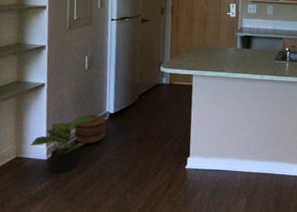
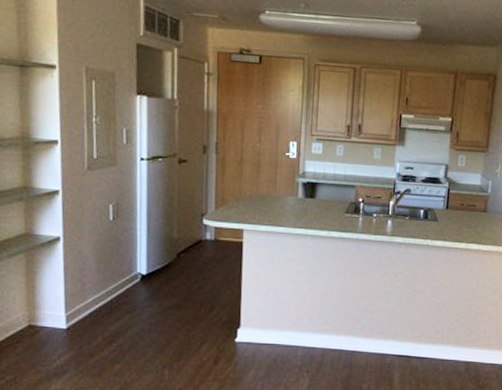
potted plant: present [29,116,95,174] -> none [44,277,124,346]
basket: present [74,114,107,144] -> none [98,275,138,311]

